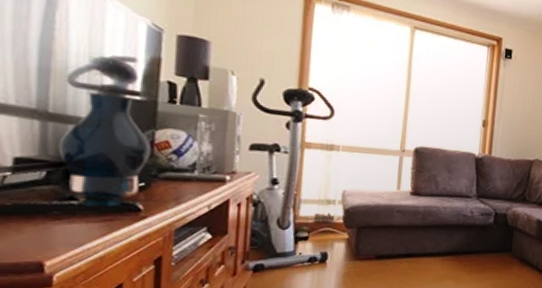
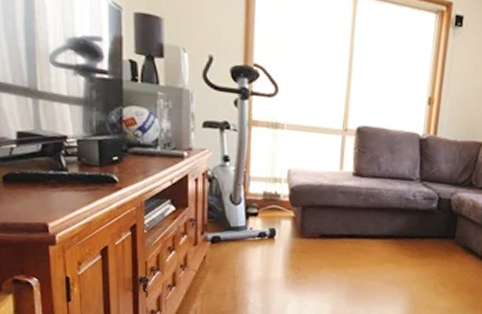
vase: present [58,92,151,207] -> none [48,71,120,178]

